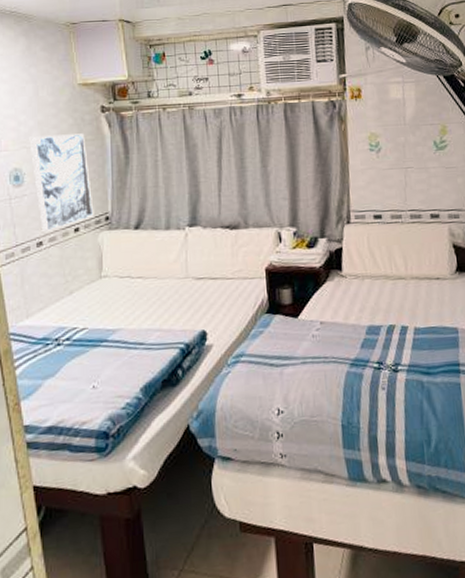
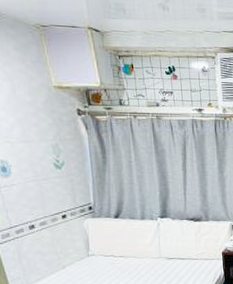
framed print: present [29,133,94,231] -> none [11,132,79,217]

